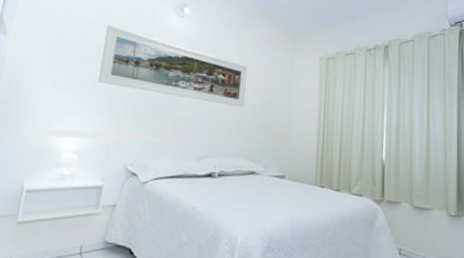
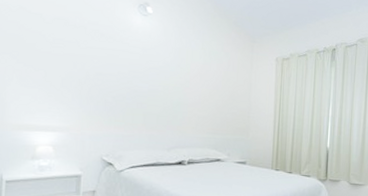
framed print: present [98,25,247,108] -> none [66,21,210,104]

